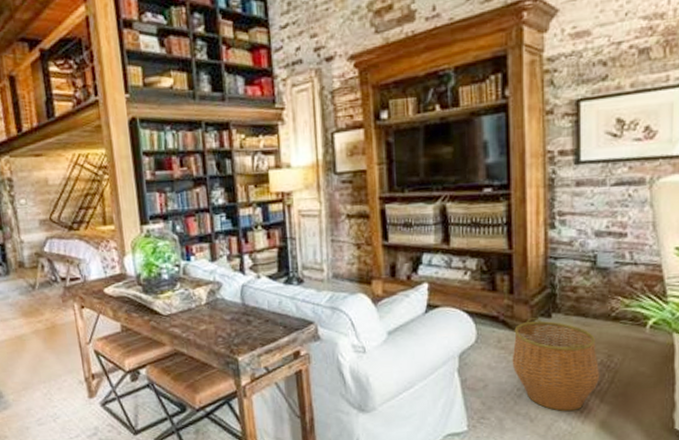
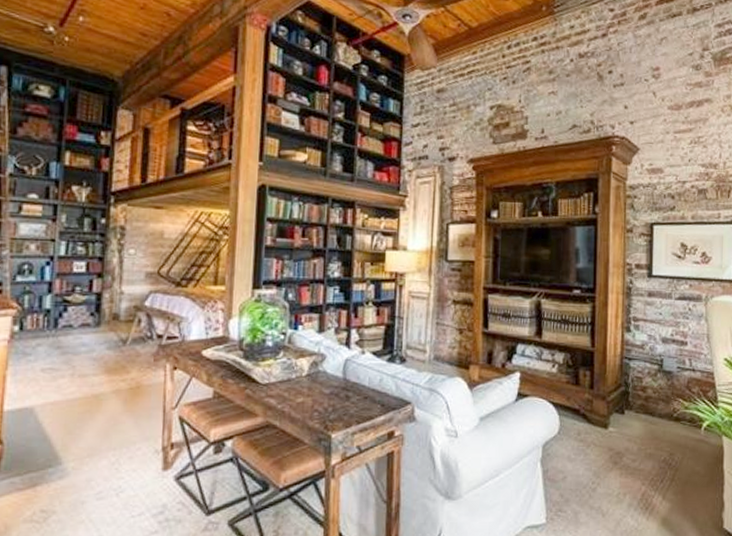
basket: present [512,318,600,412] -> none [589,413,663,508]

